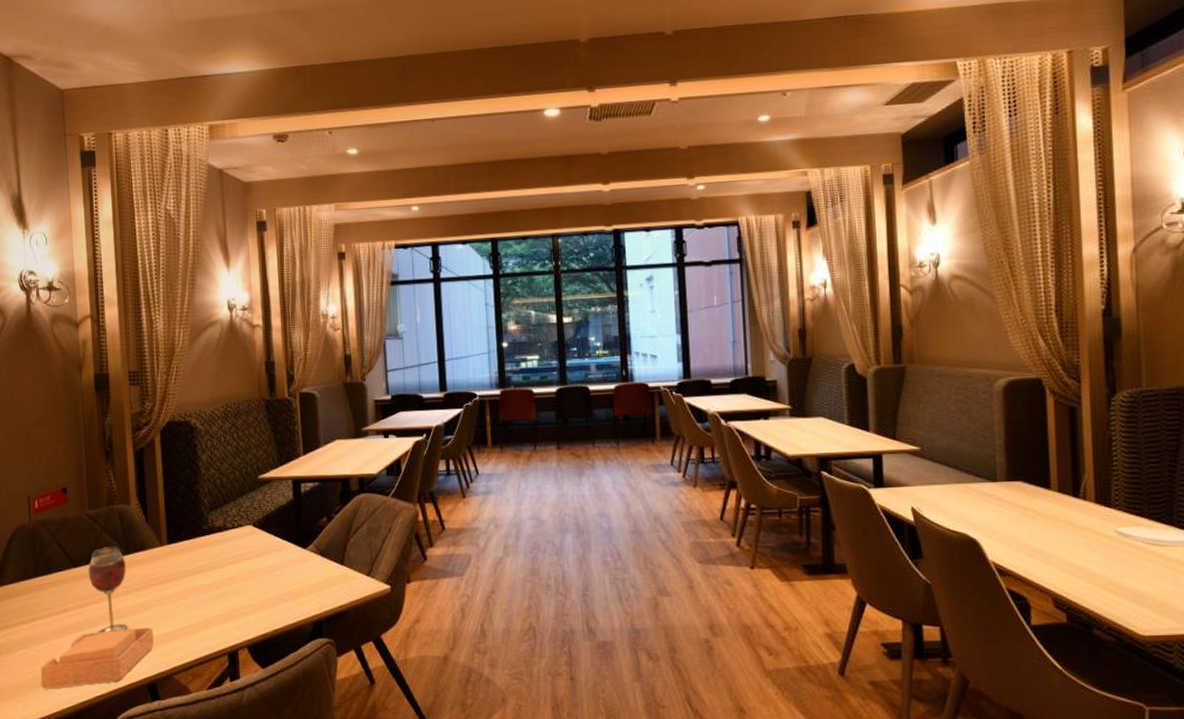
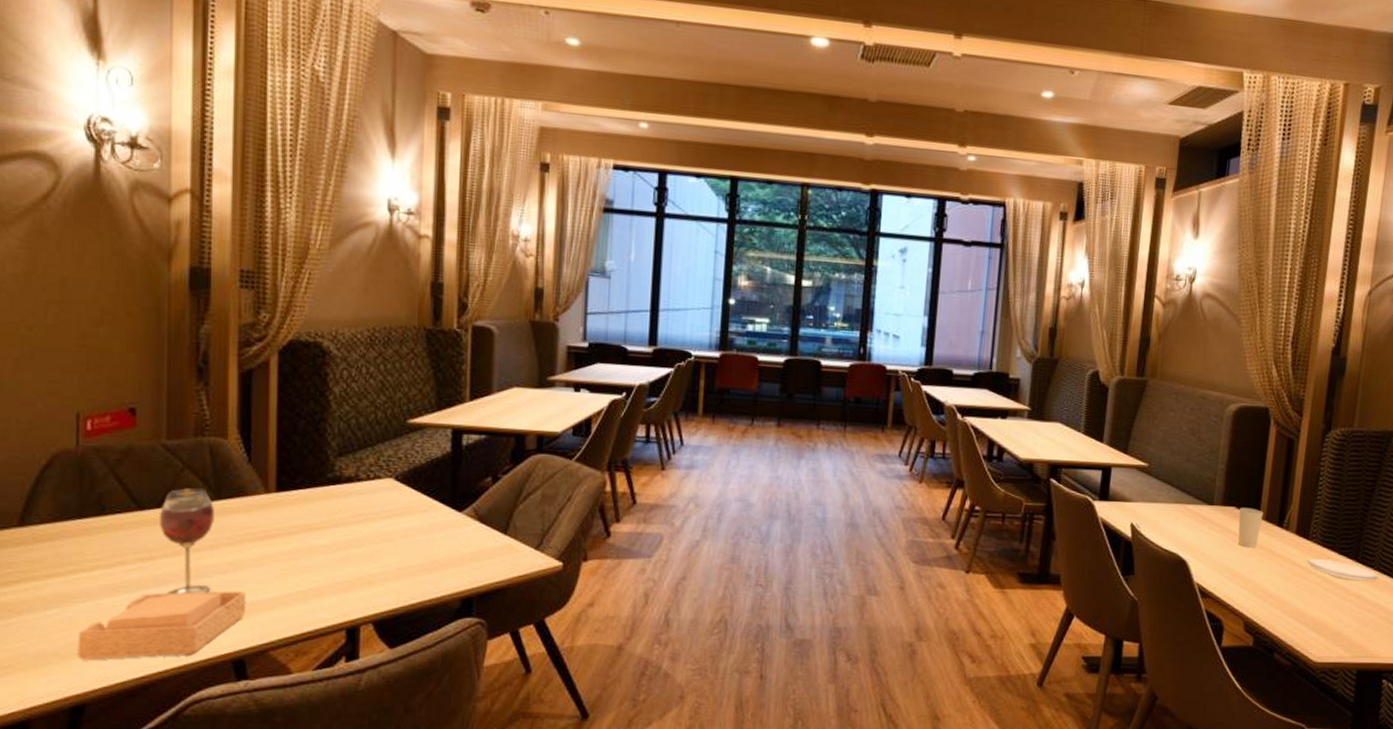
cup: none [1027,480,1055,521] -> present [1238,507,1264,548]

